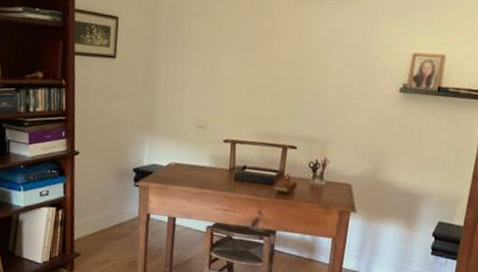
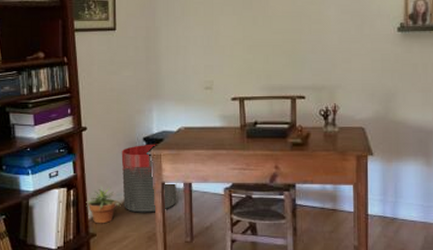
potted plant: none [73,208,106,246] -> present [86,184,121,224]
trash can: none [108,175,161,241] -> present [121,144,177,213]

